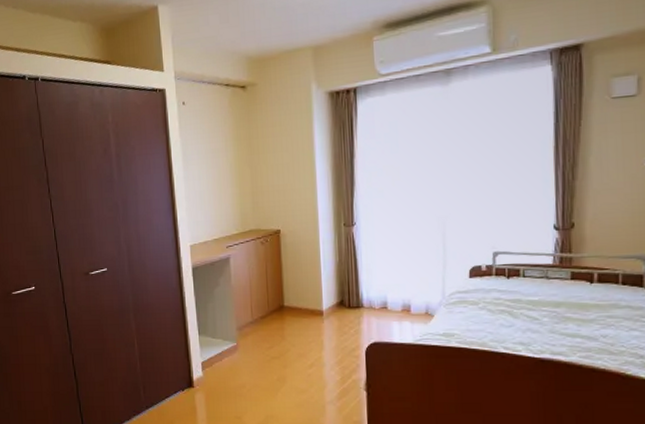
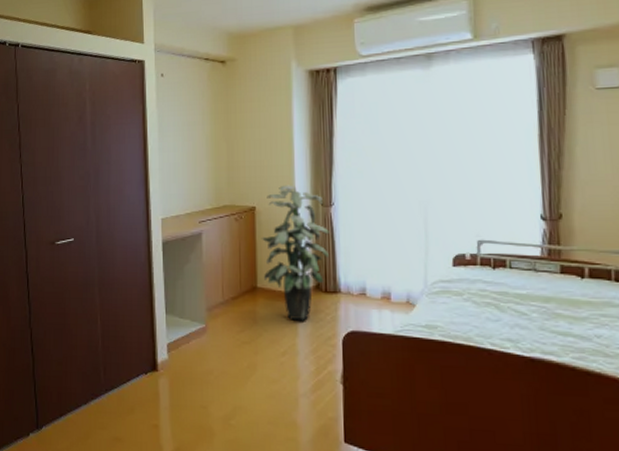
indoor plant: none [286,207,352,335] -> present [261,185,329,321]

